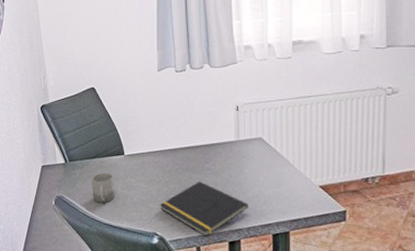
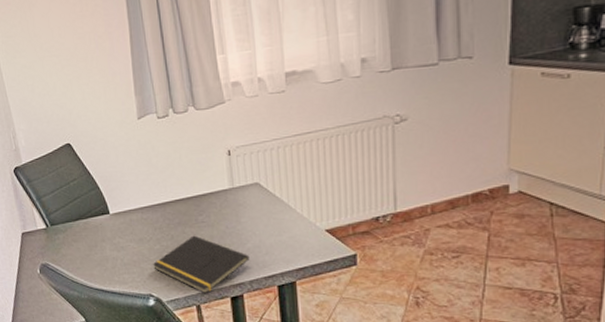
cup: present [91,172,115,203] -> none [76,234,104,268]

